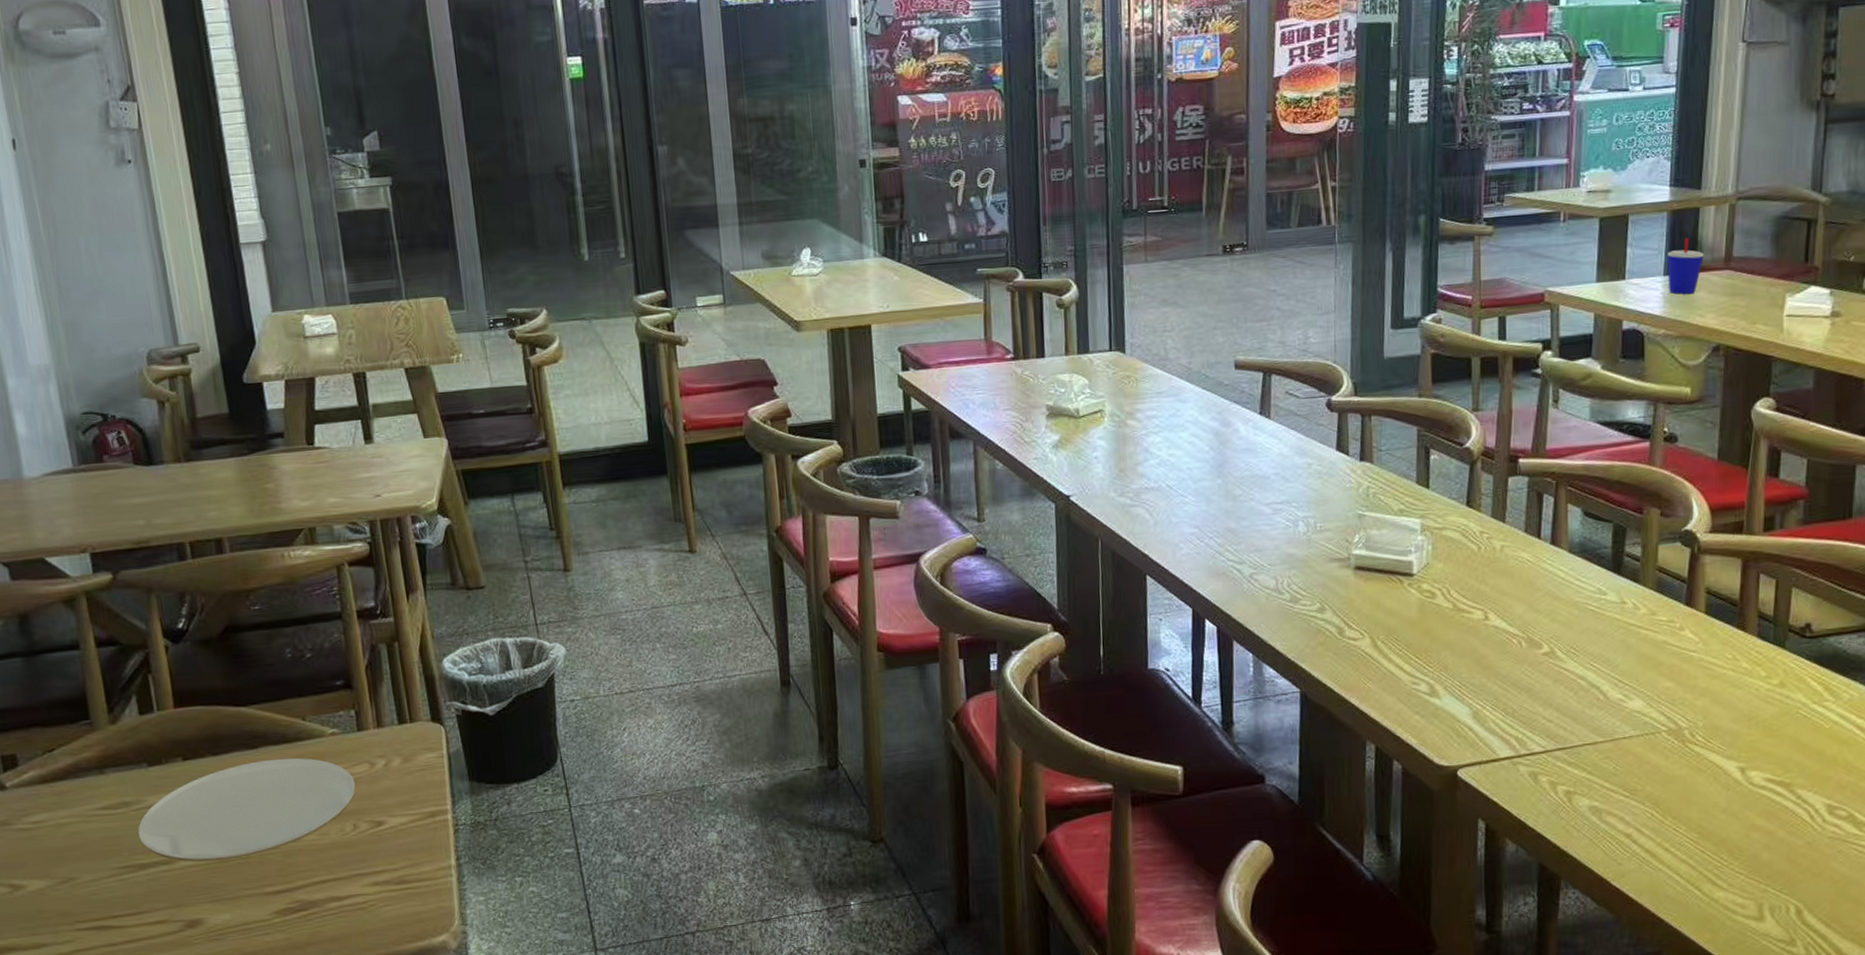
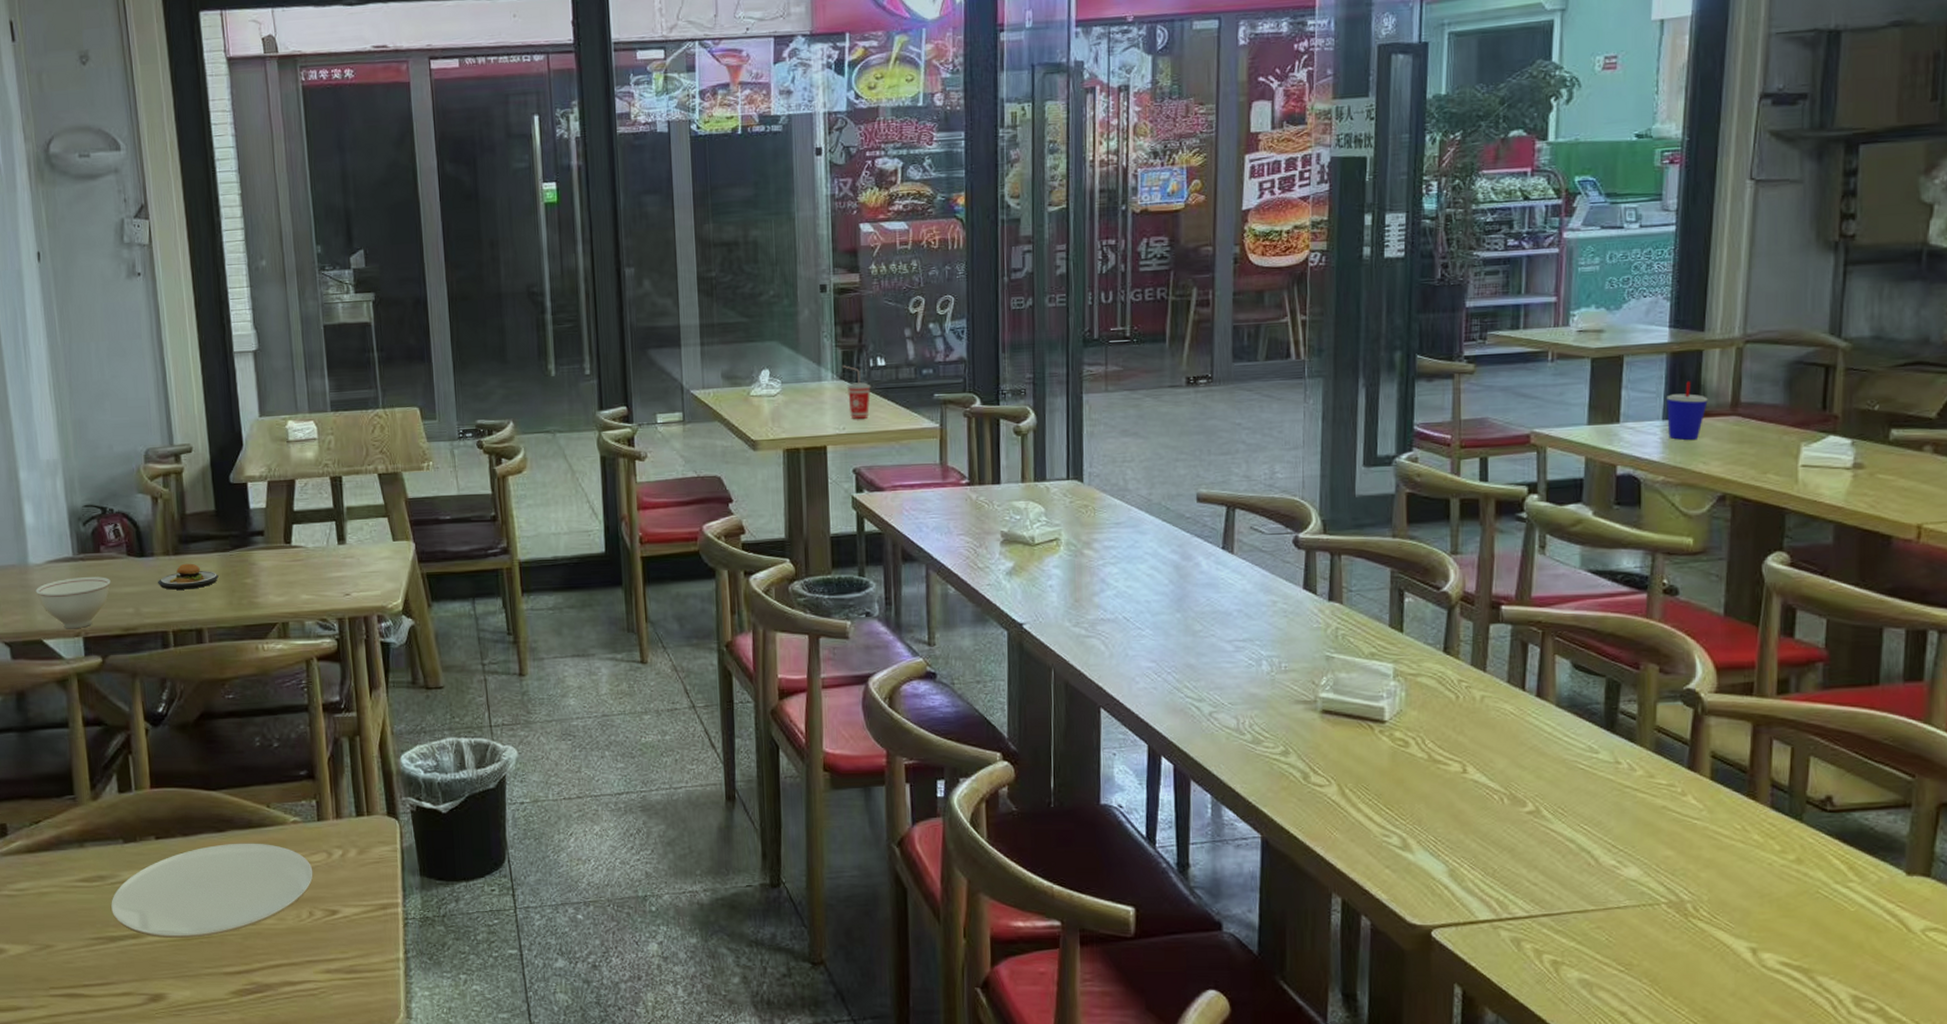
bowl: none [33,488,118,545] -> present [35,577,111,628]
burger: none [170,469,237,499] -> present [158,563,219,590]
beverage cup: none [883,242,914,297] -> present [841,365,871,419]

